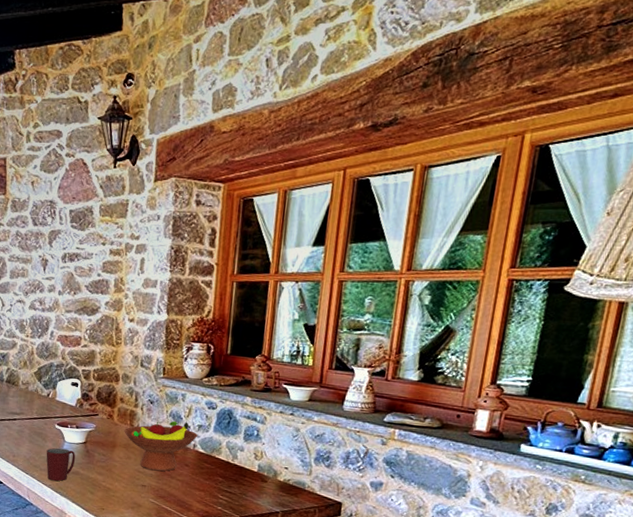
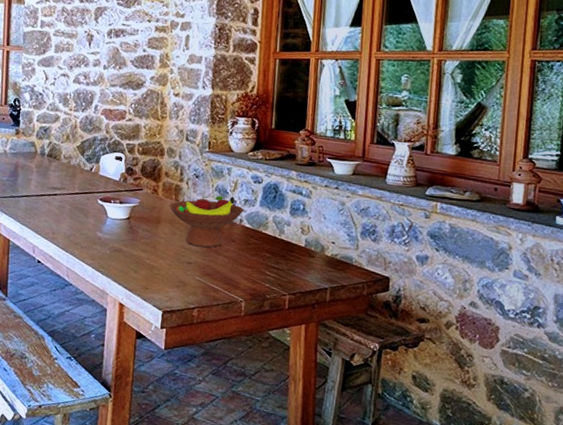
mug: present [46,448,75,481] -> none [87,224,118,260]

